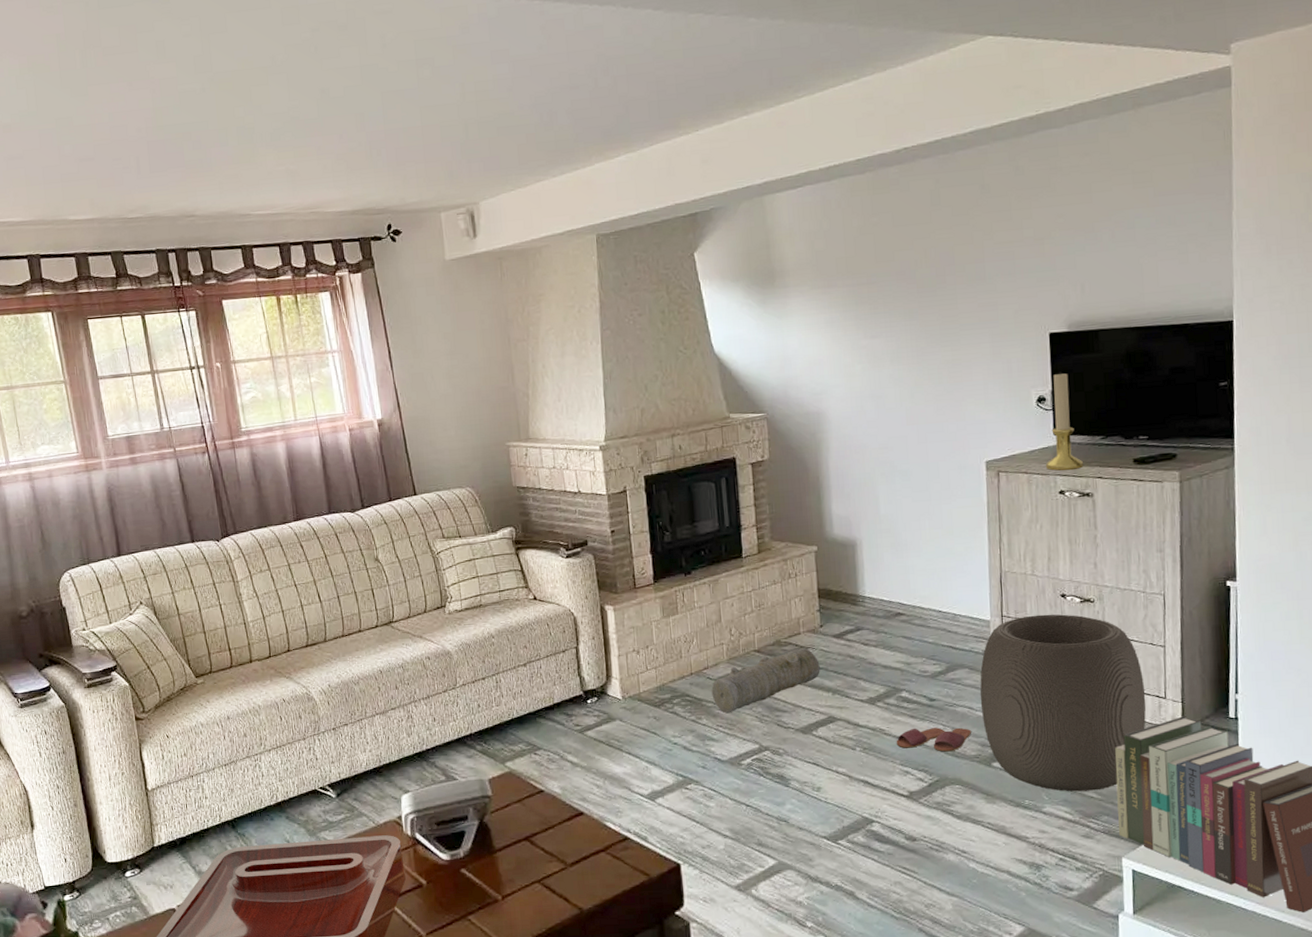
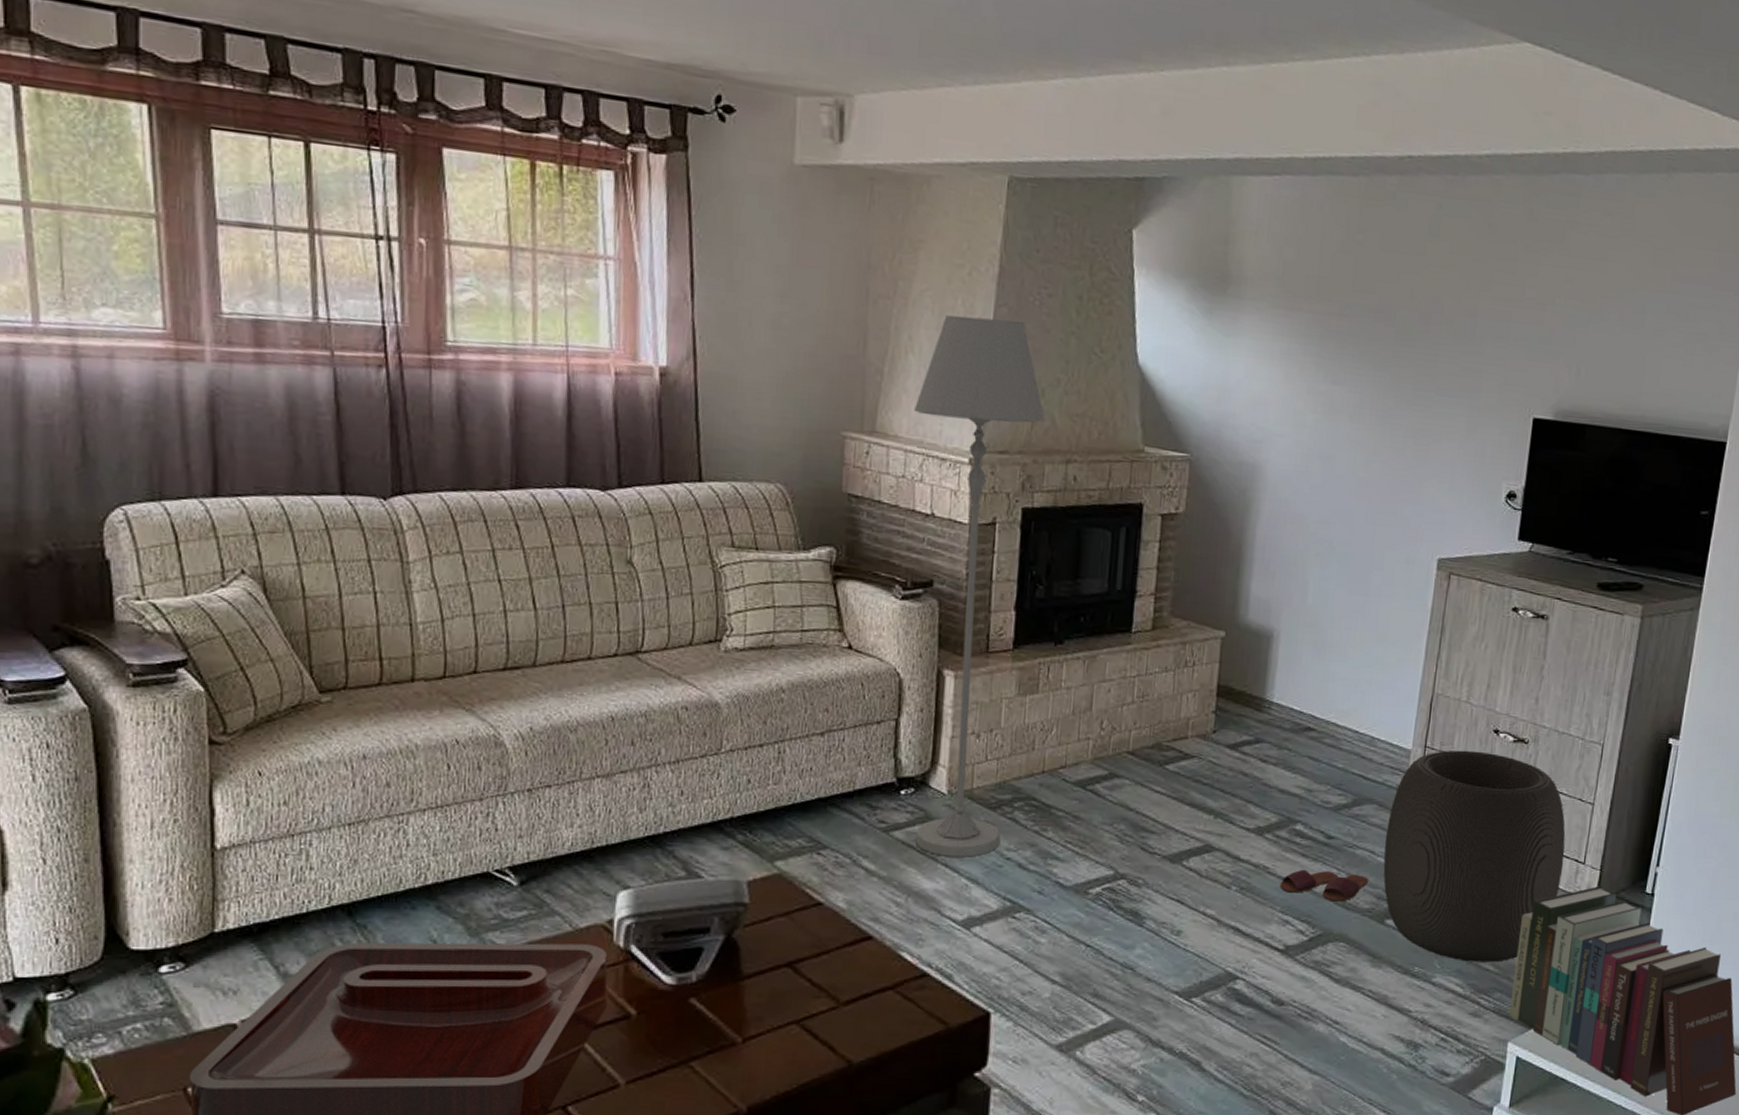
floor lamp: none [554,337,667,747] -> present [914,314,1046,857]
decorative log: present [711,647,820,713] -> none [1065,755,1205,826]
candle holder: present [1045,371,1084,472] -> none [1502,466,1546,586]

